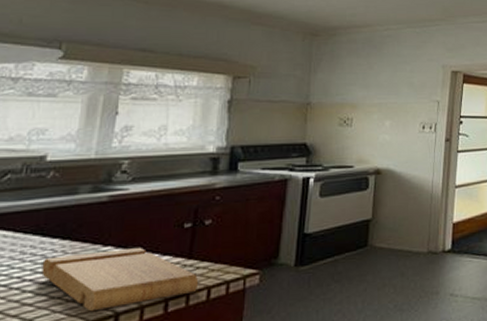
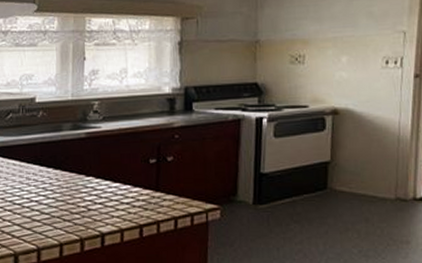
cutting board: present [41,247,199,312] -> none [43,178,167,231]

